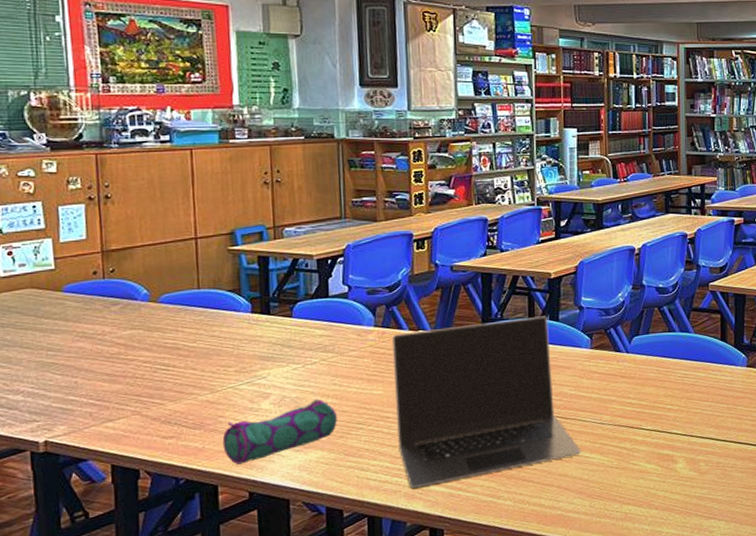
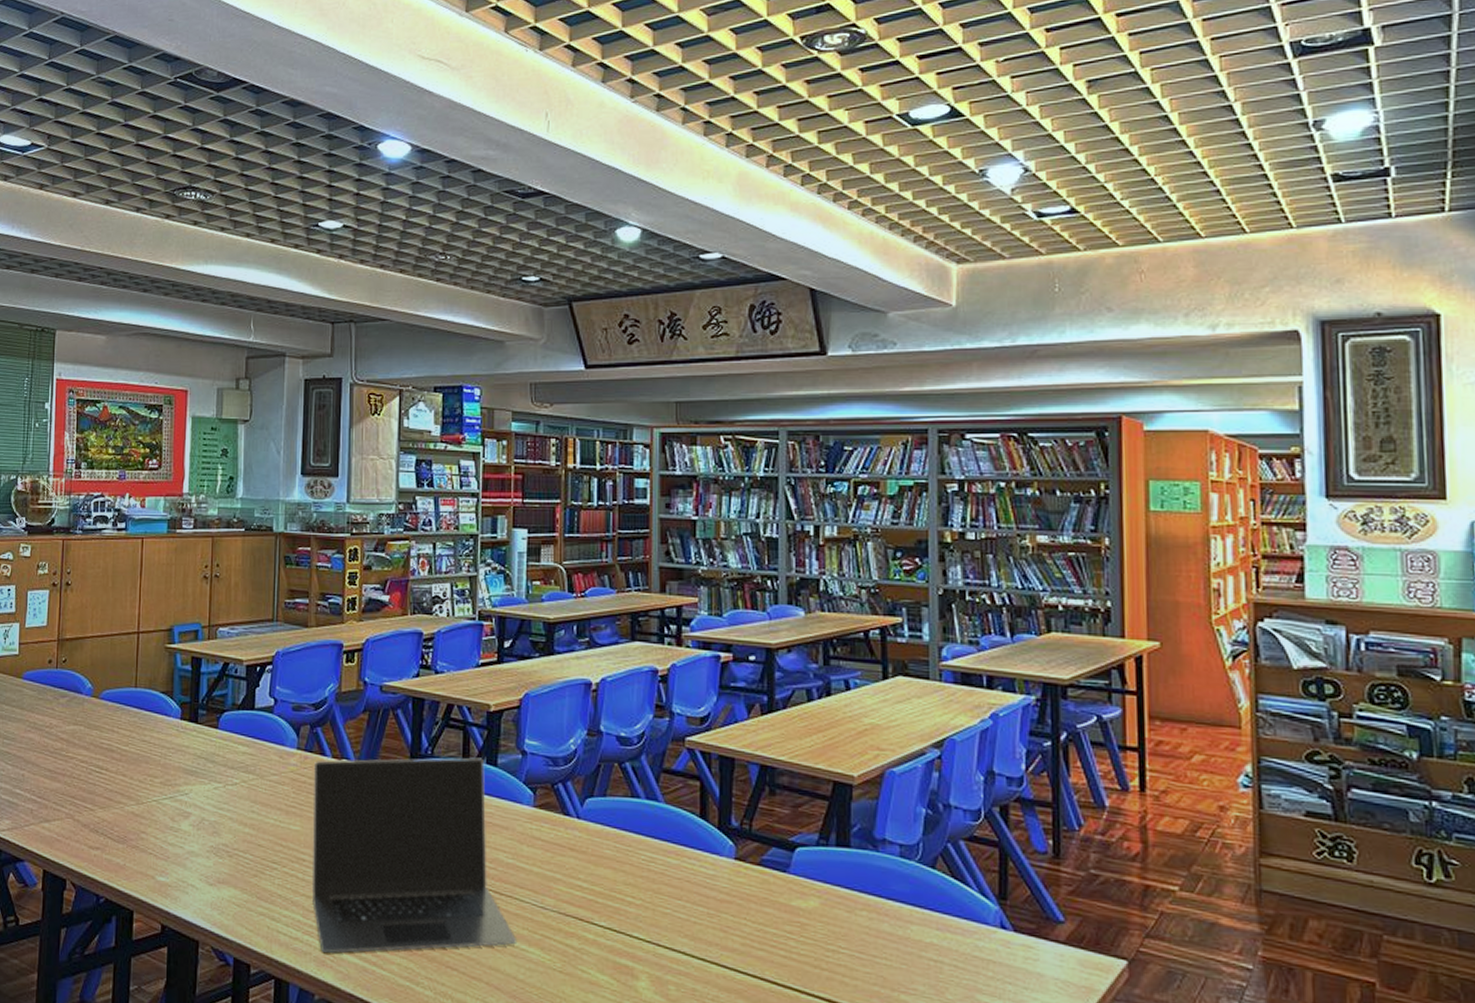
pencil case: present [222,399,337,465] -> none [142,826,252,891]

